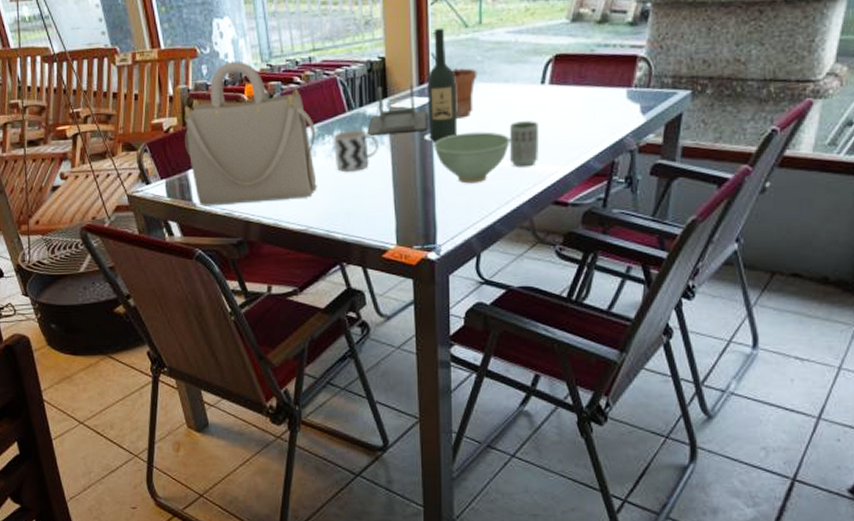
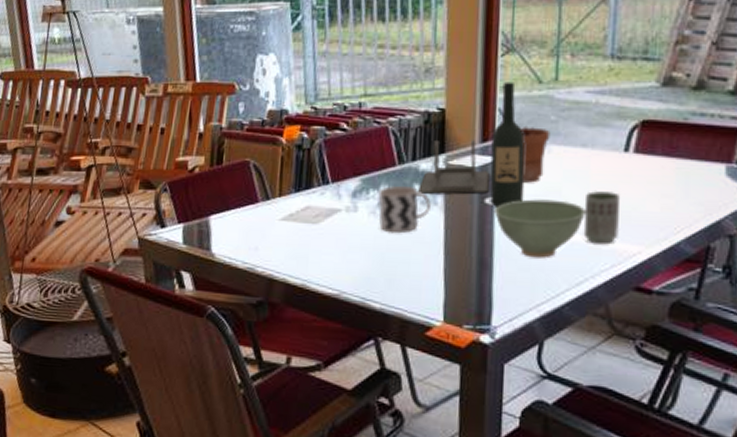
handbag: present [184,61,317,205] -> none [210,100,360,258]

